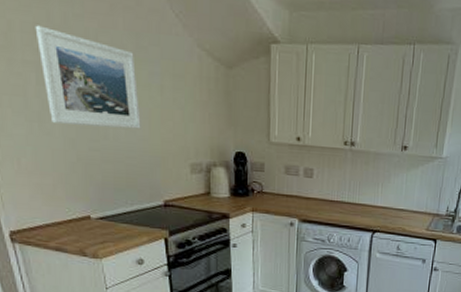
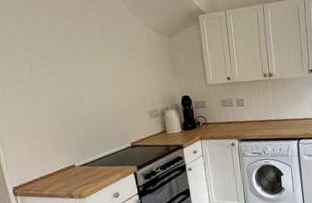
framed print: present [35,25,141,130] -> none [28,32,109,99]

